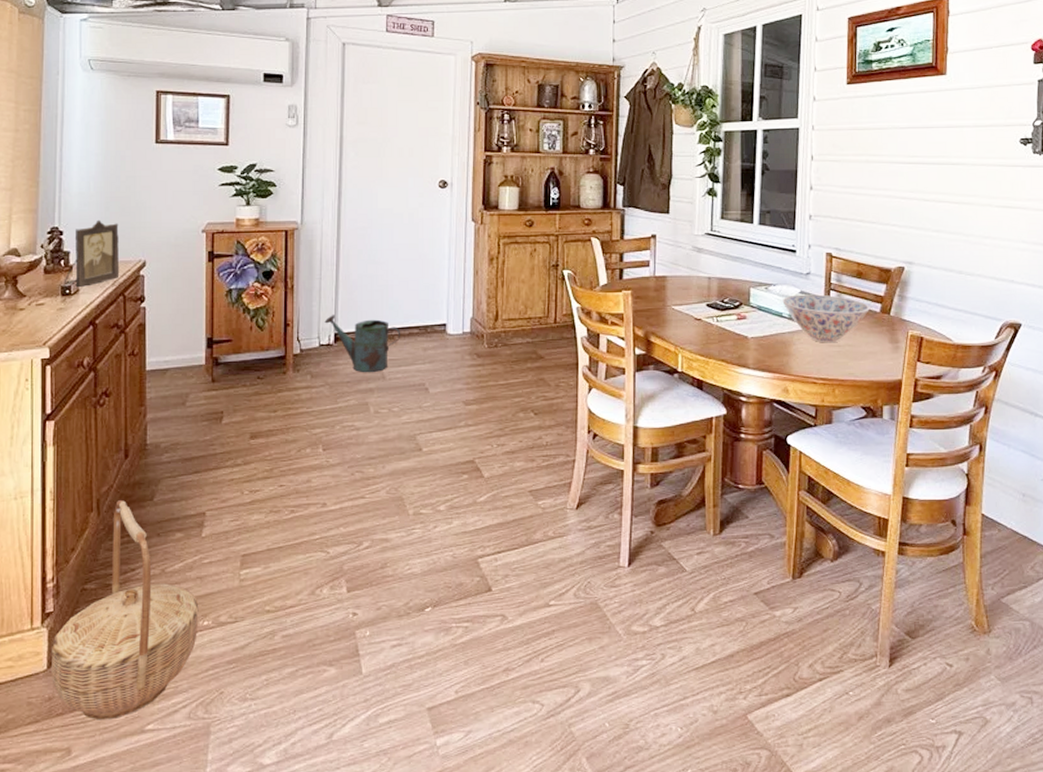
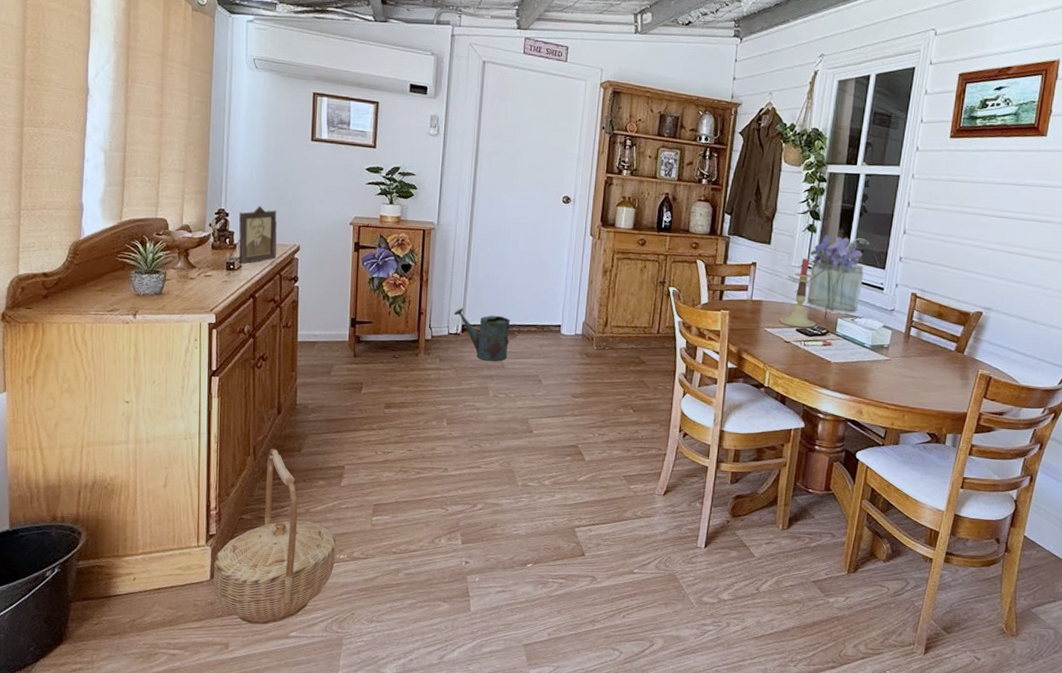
candlestick: none [687,225,727,304] -> present [779,258,816,330]
flower bouquet: none [700,198,777,289] -> present [795,234,871,318]
bowl: present [782,294,869,343] -> none [866,328,946,374]

